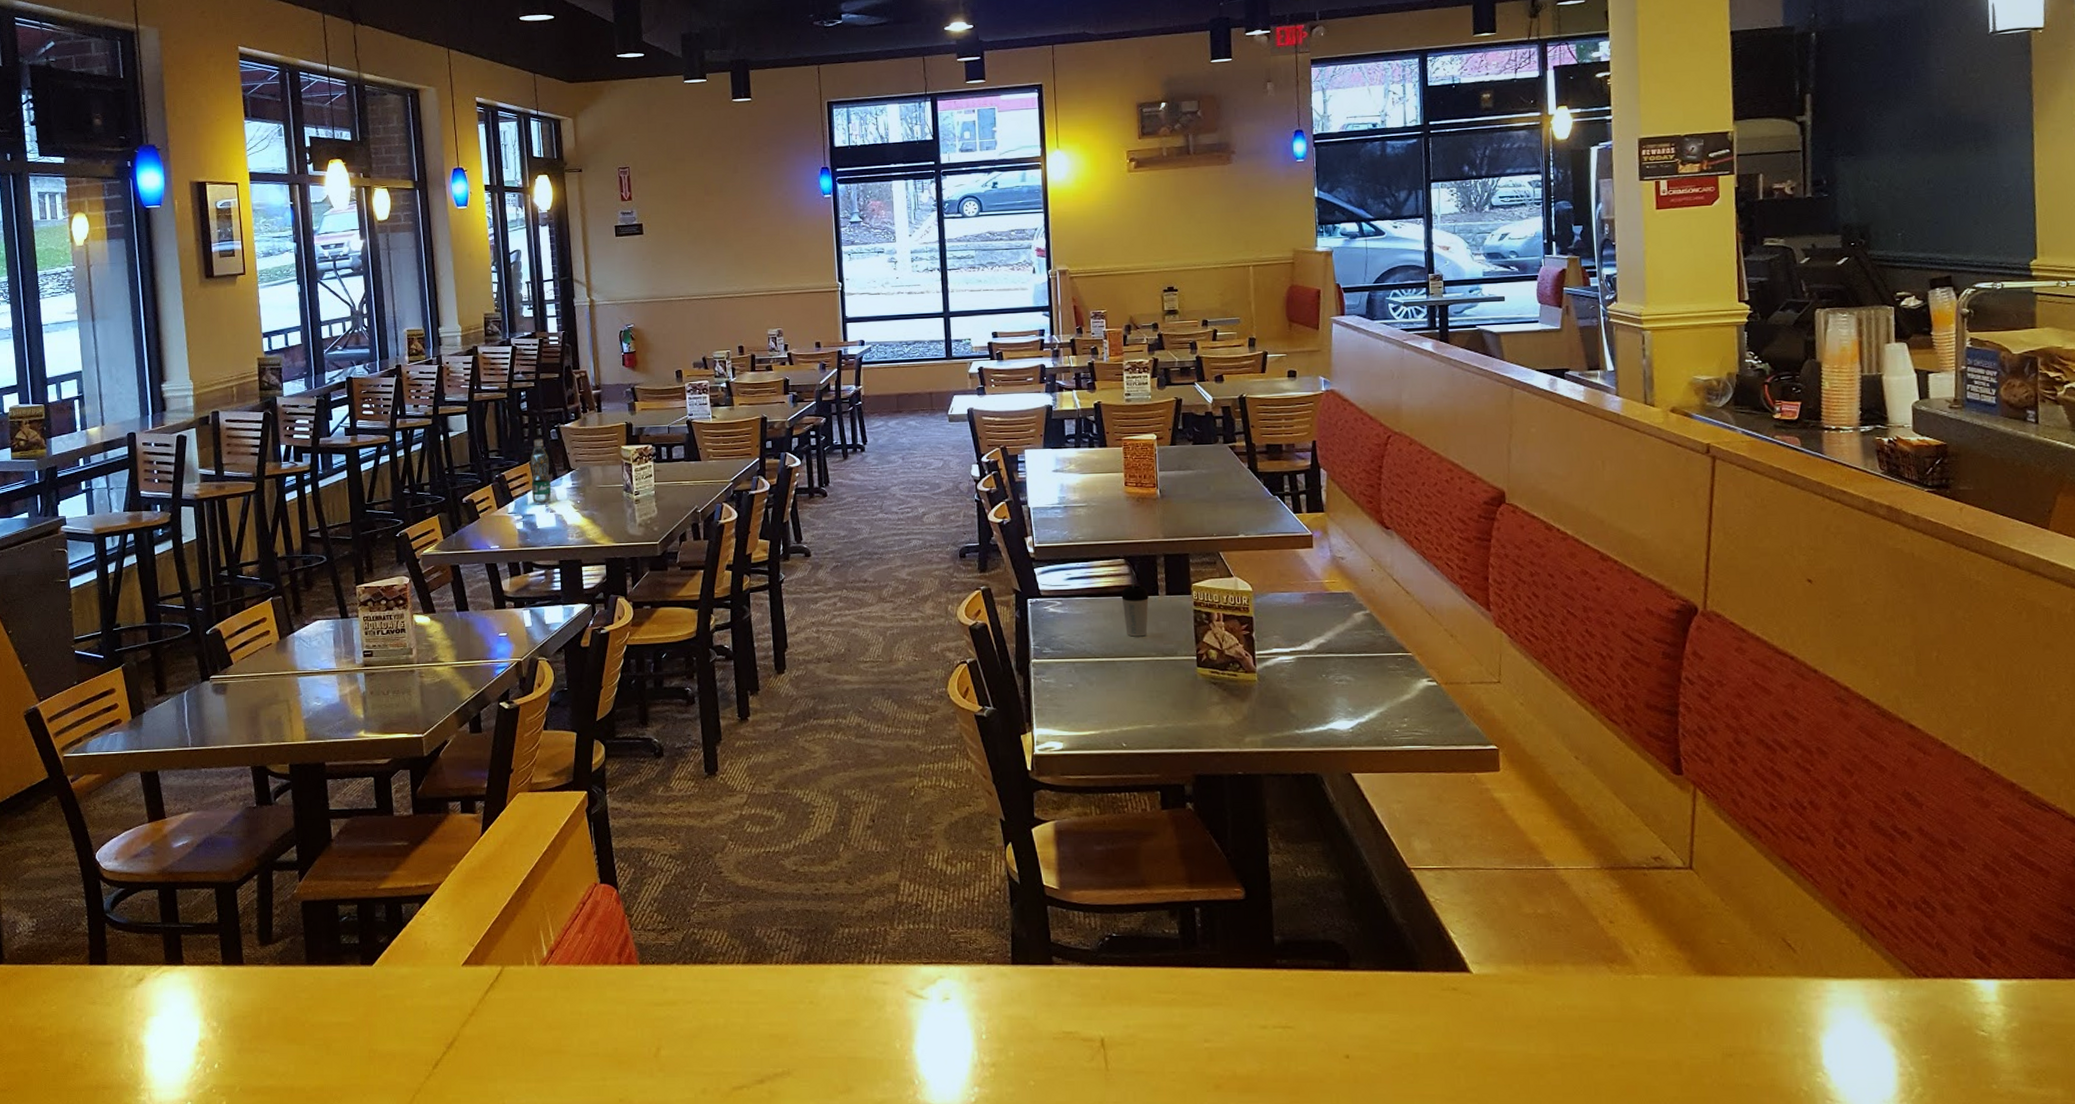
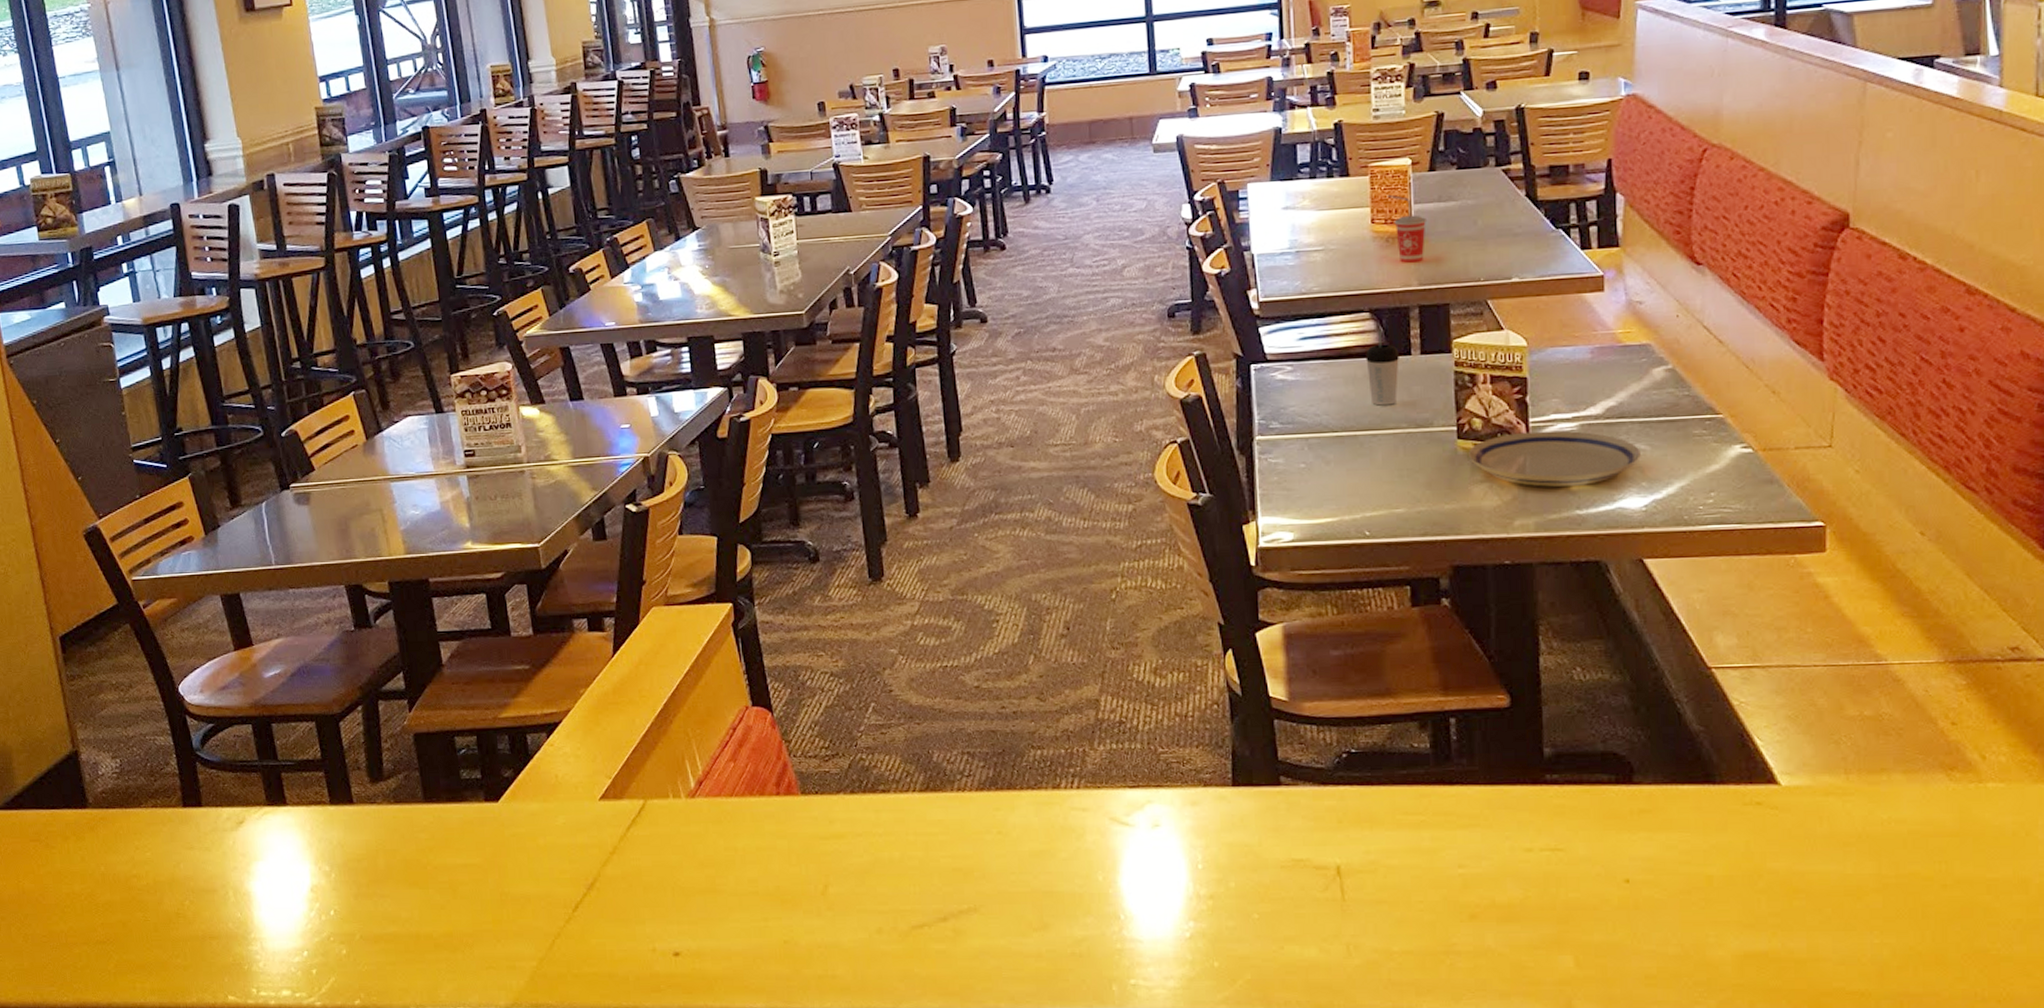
bottle: present [530,439,552,505] -> none [647,192,675,272]
beverage cup: none [1137,463,1170,520] -> present [1387,194,1428,264]
plate: none [1207,662,1347,710] -> present [1469,430,1641,487]

